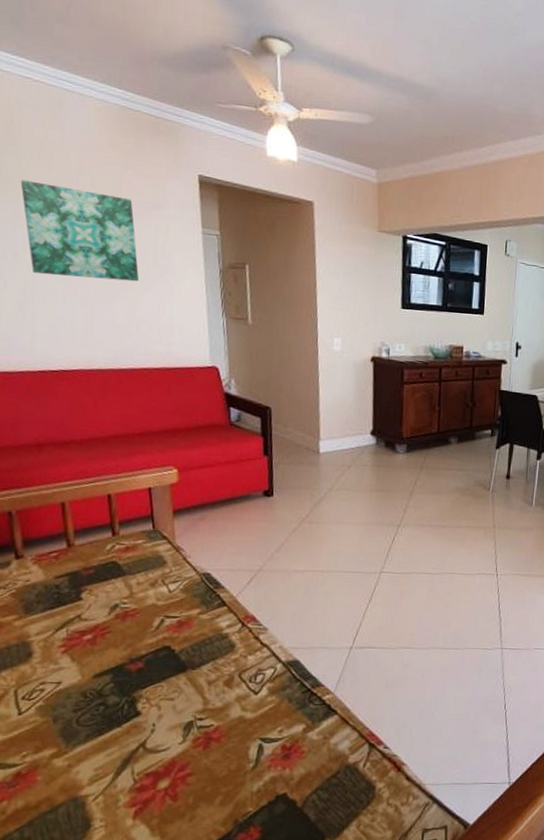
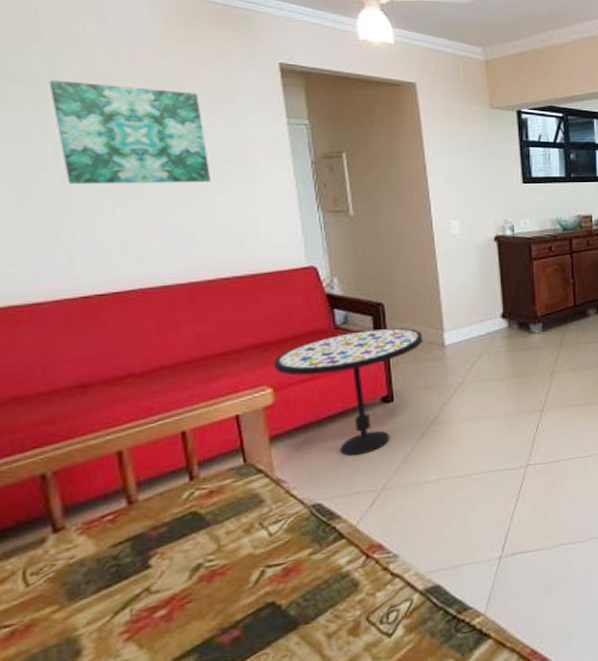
side table: none [180,429,302,538] -> present [274,327,423,456]

